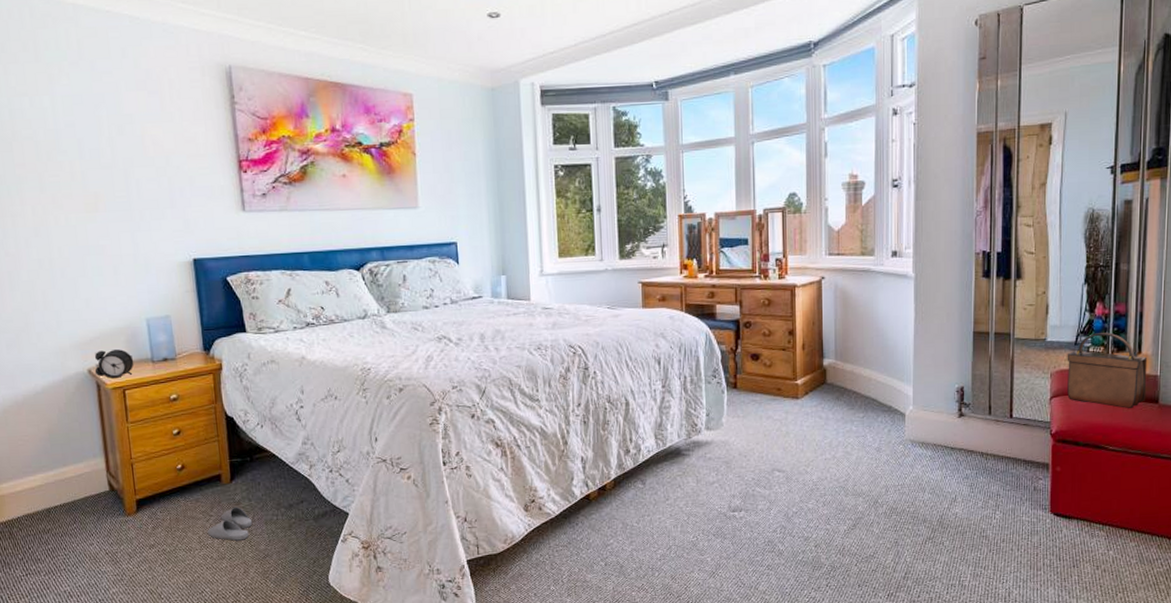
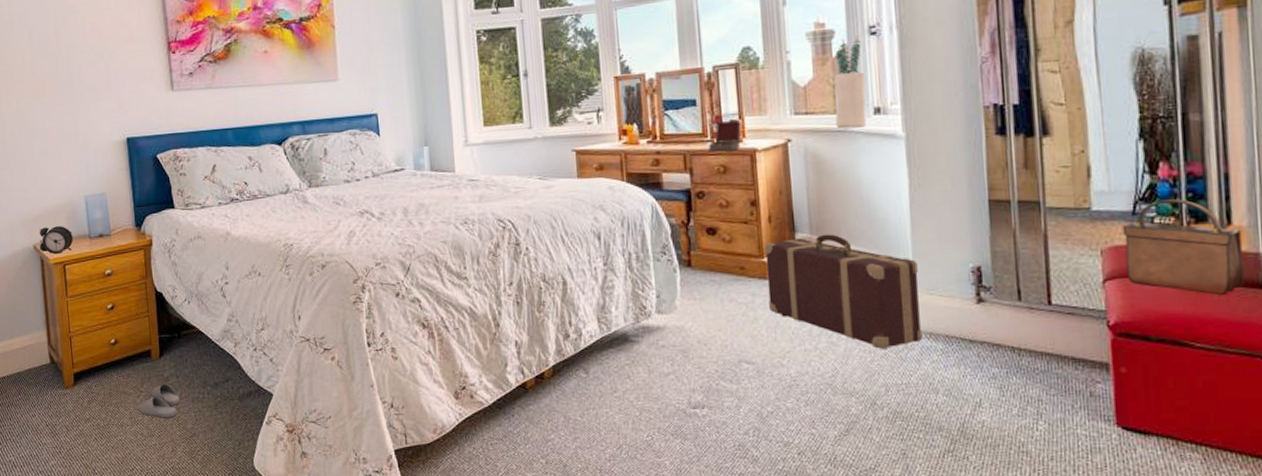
jewelry box: none [757,258,785,287] -> present [709,120,742,152]
suitcase: none [798,359,917,457] -> present [764,234,923,349]
vase: none [861,187,887,269] -> present [834,35,867,129]

